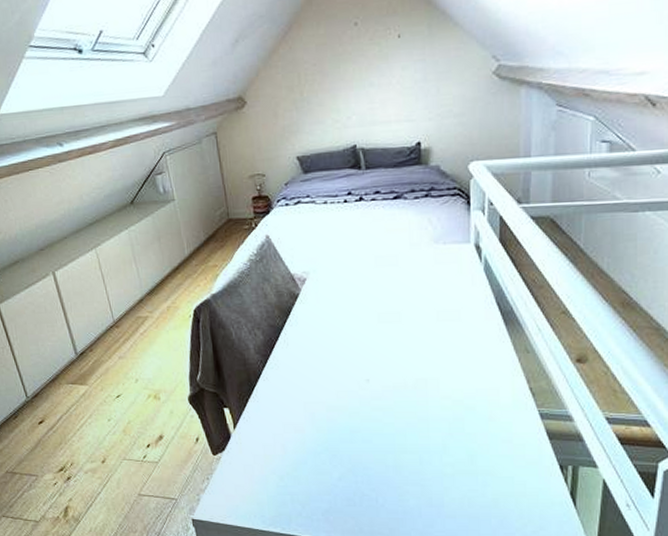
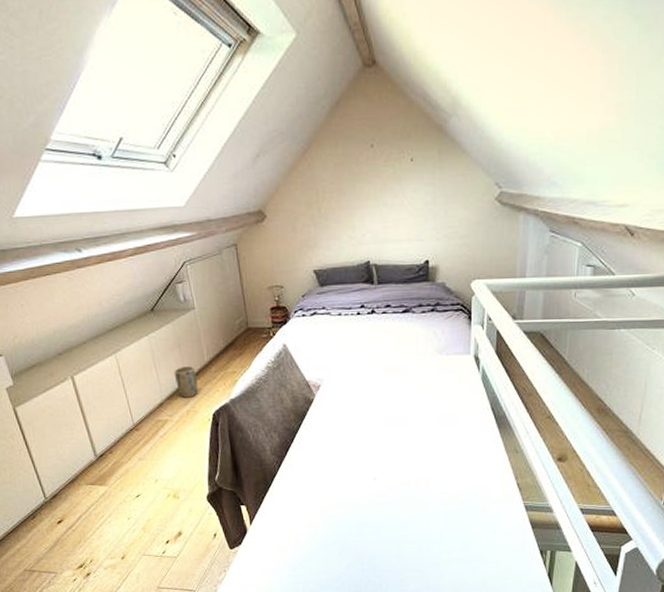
plant pot: none [154,260,178,293] -> present [174,366,198,398]

